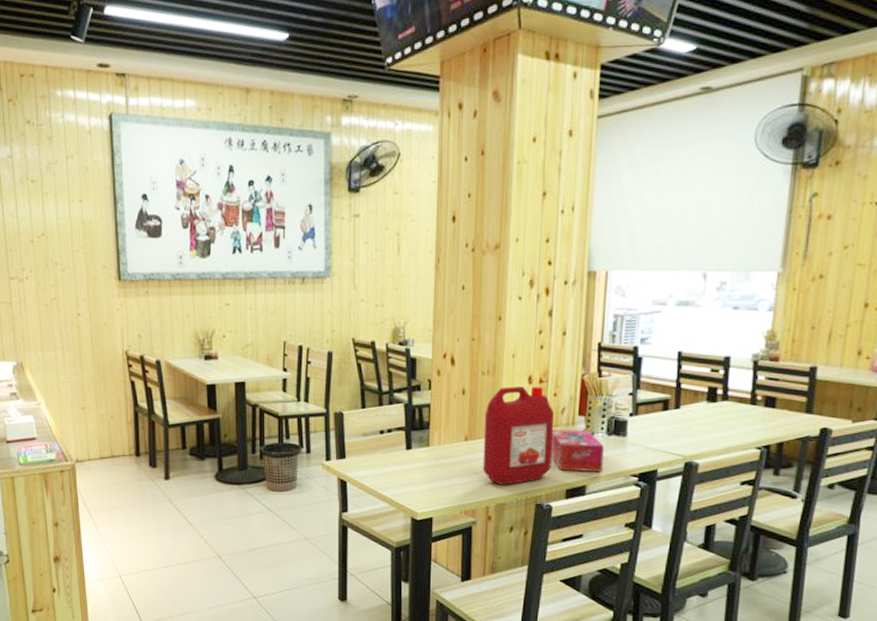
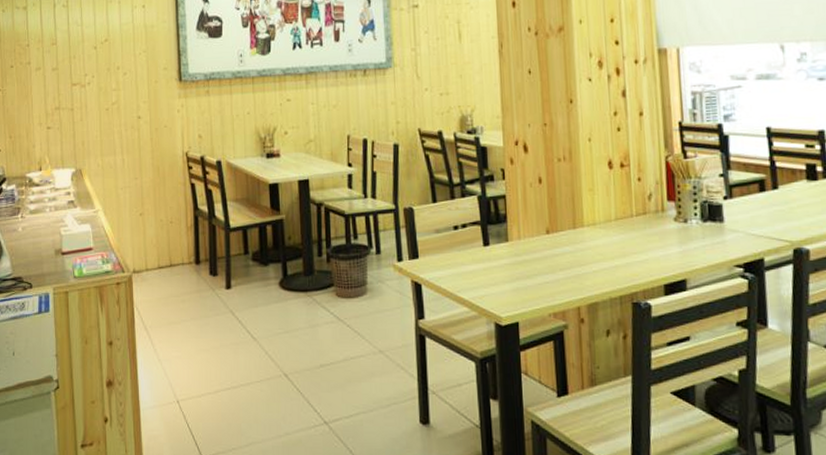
ketchup jug: present [482,386,554,485] -> none [565,170,645,282]
tissue box: present [550,428,604,472] -> none [640,216,702,263]

